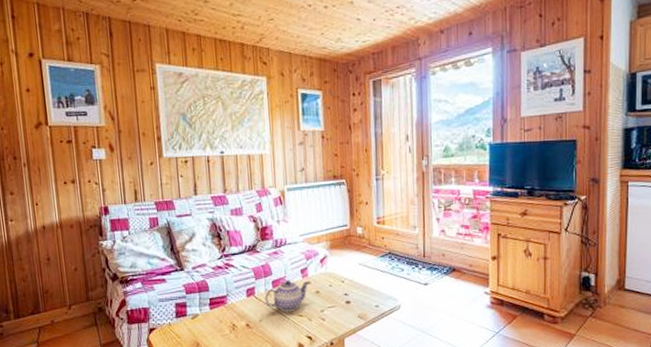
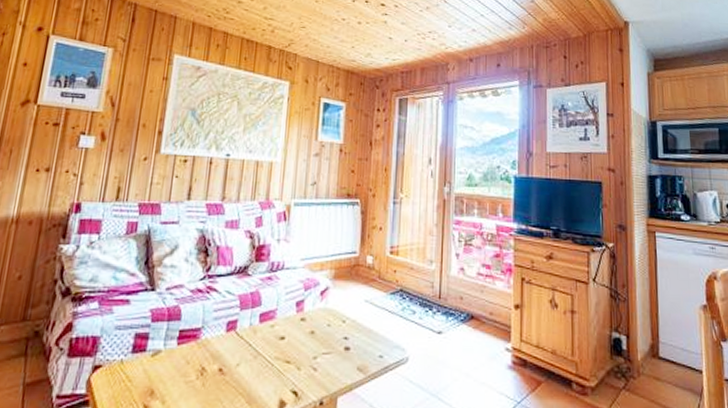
teapot: present [264,280,310,313] -> none [247,314,305,357]

